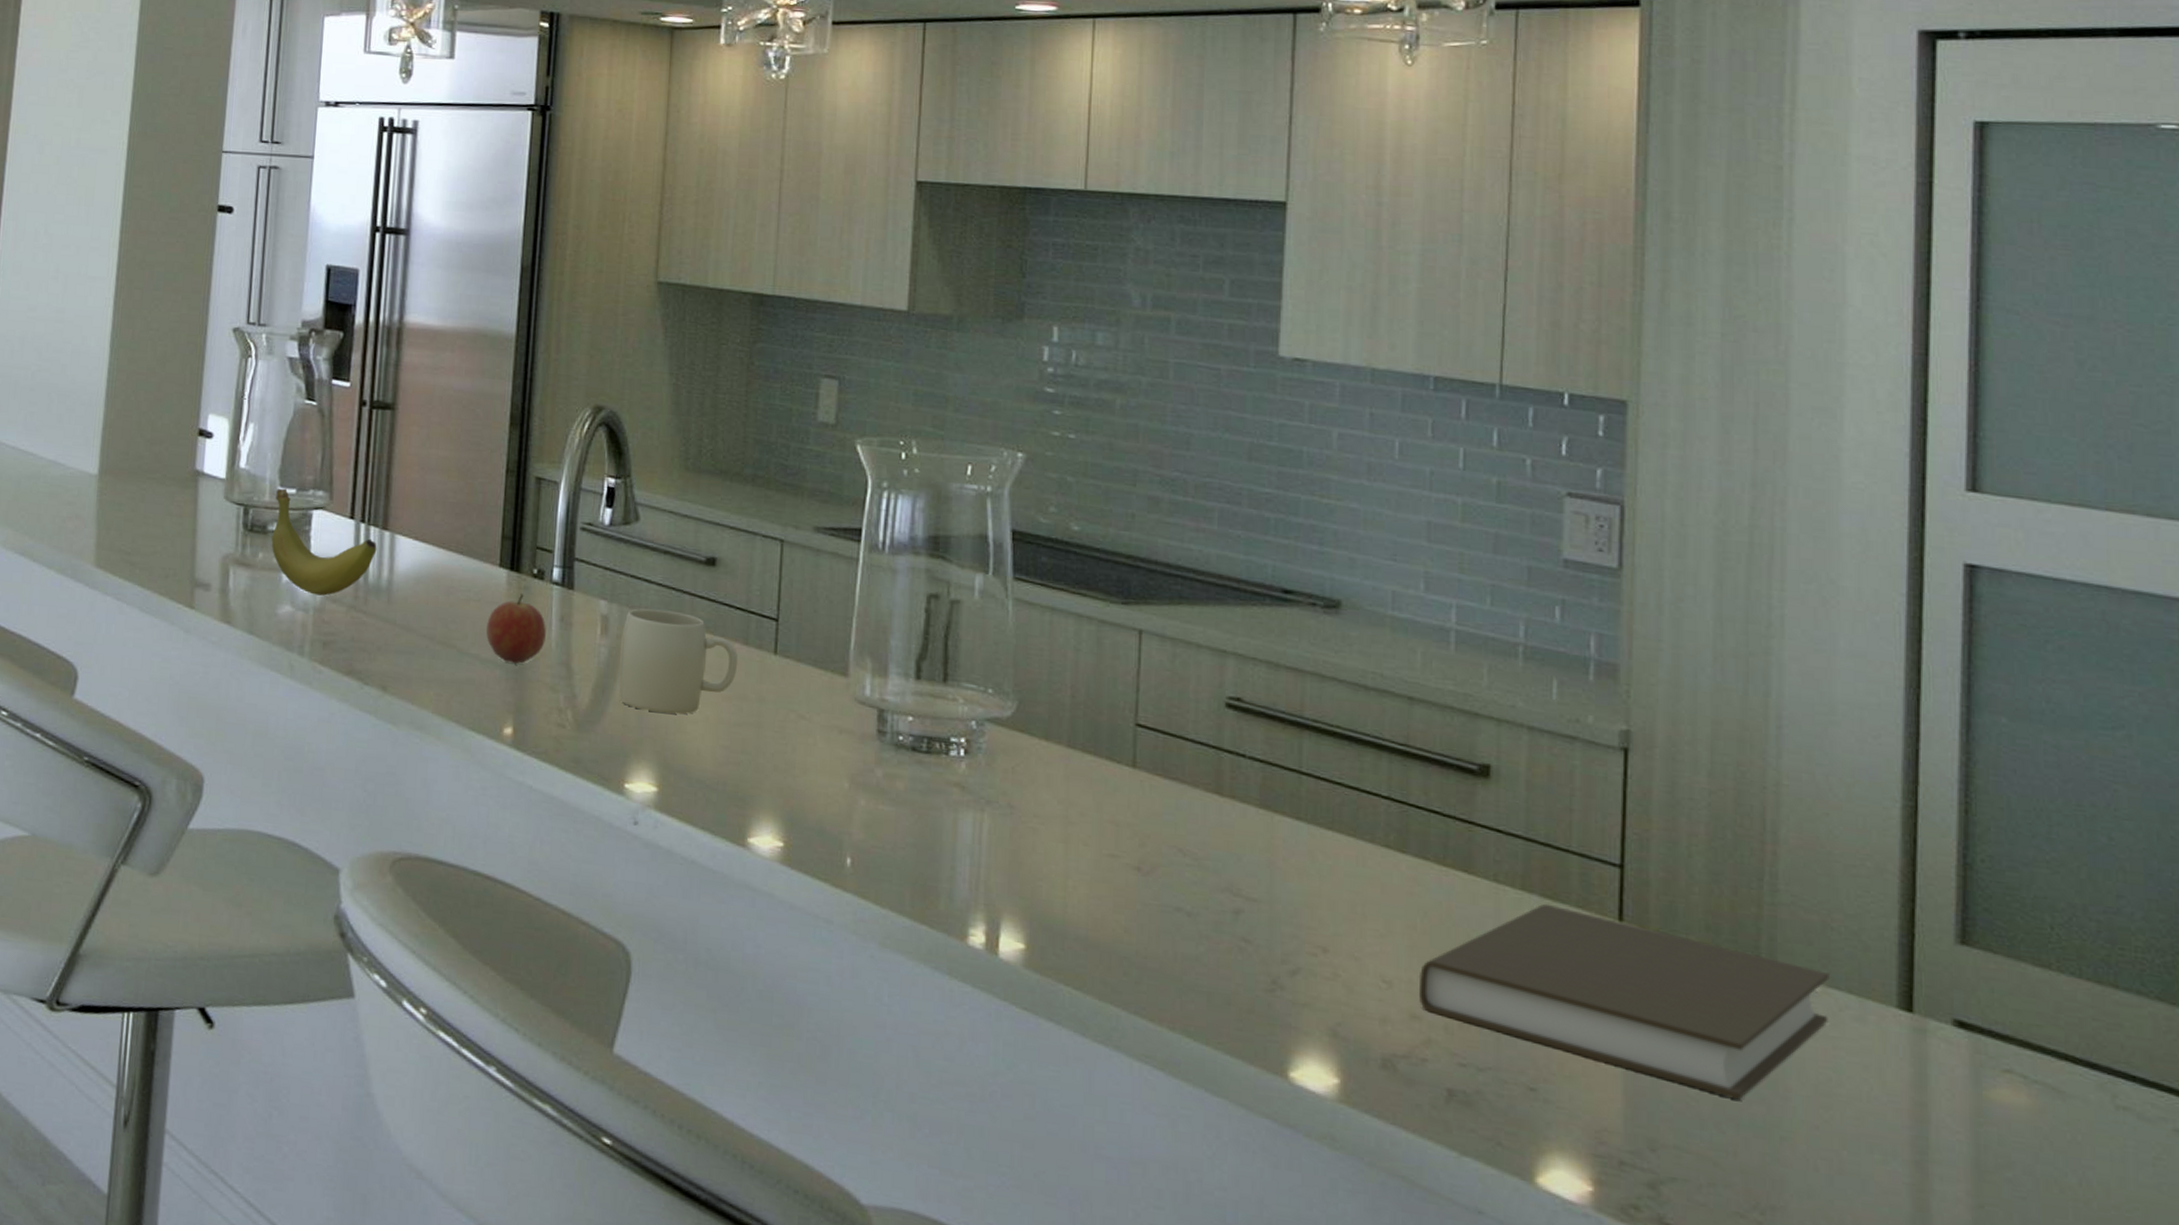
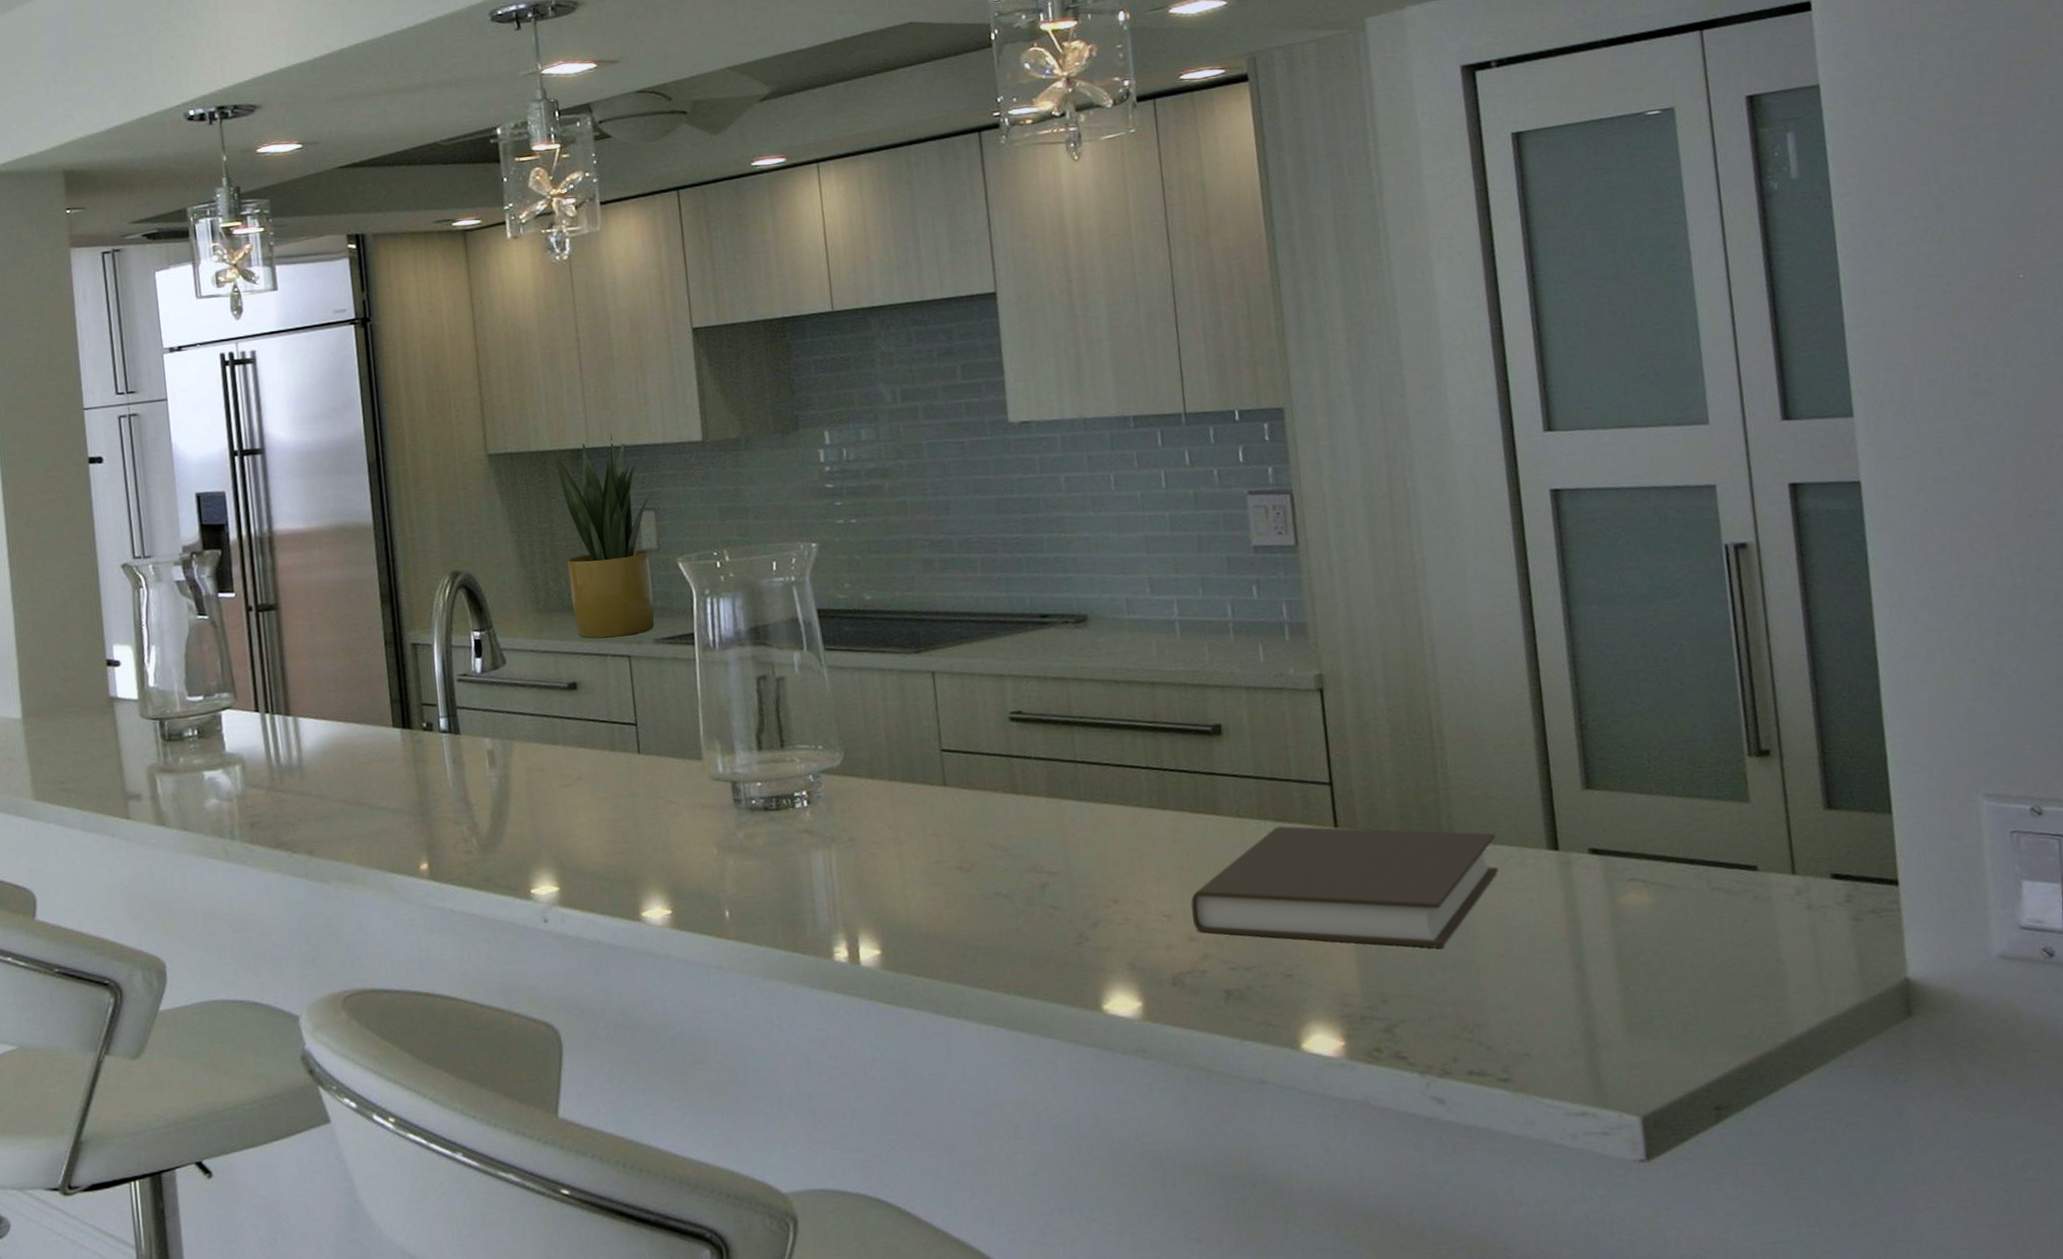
banana: present [271,488,377,596] -> none [186,697,284,785]
fruit: present [486,594,546,664] -> none [390,746,443,808]
mug: present [619,608,738,715] -> none [507,734,610,824]
planter: none [725,283,840,517] -> present [552,433,654,639]

